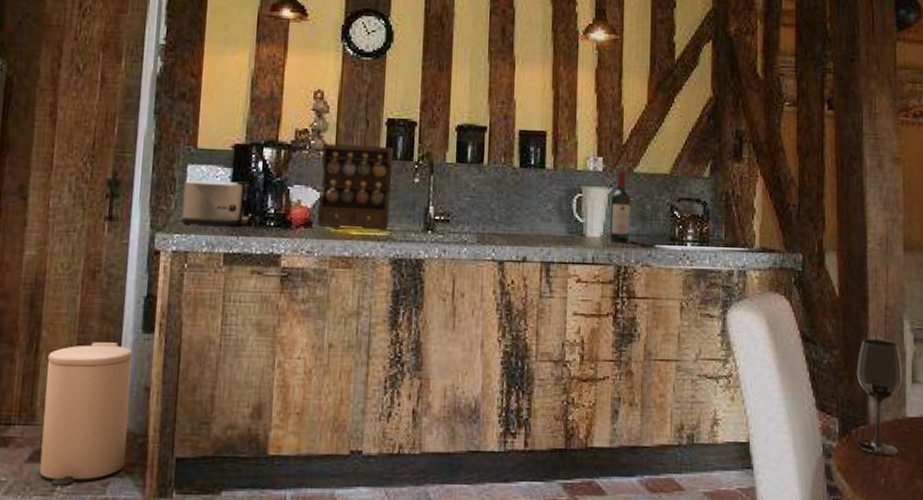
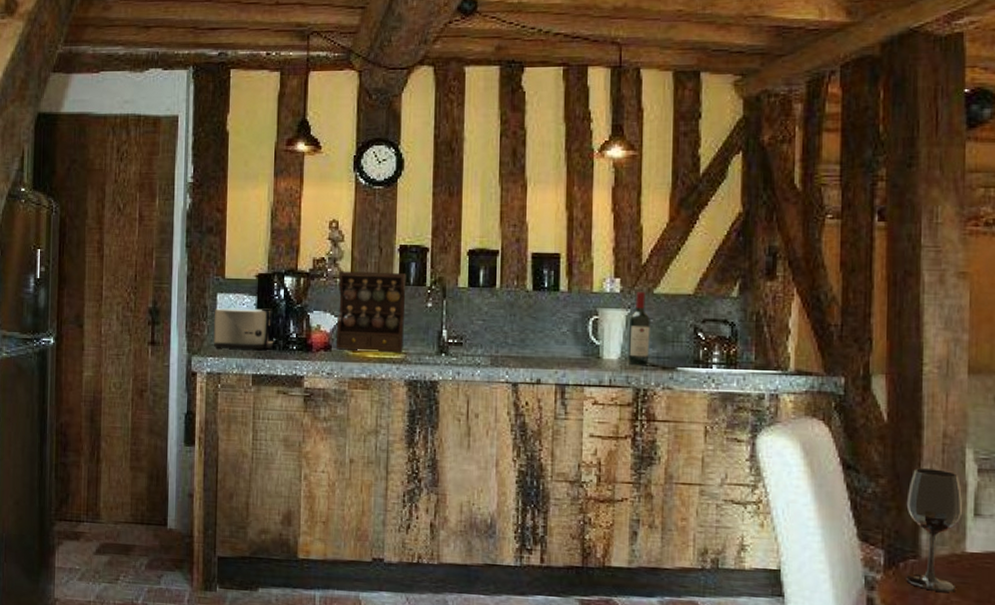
pedal bin: present [39,342,133,487] -> none [105,453,177,577]

